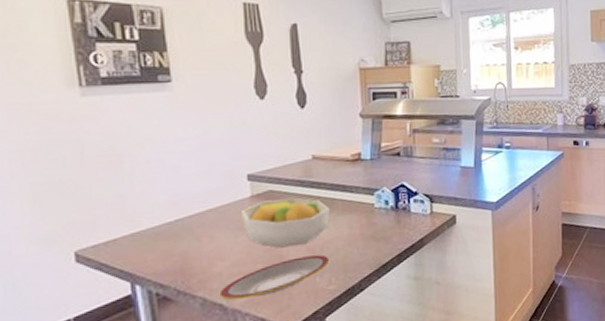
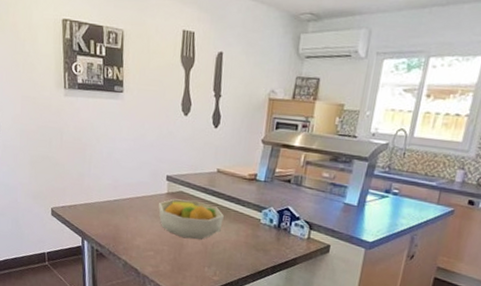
plate: present [219,254,330,301] -> none [136,248,218,271]

